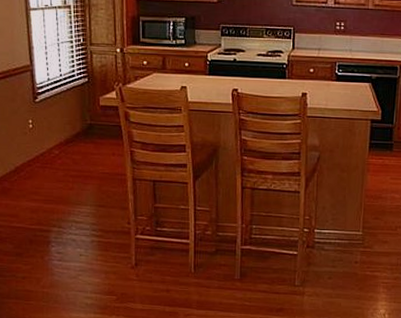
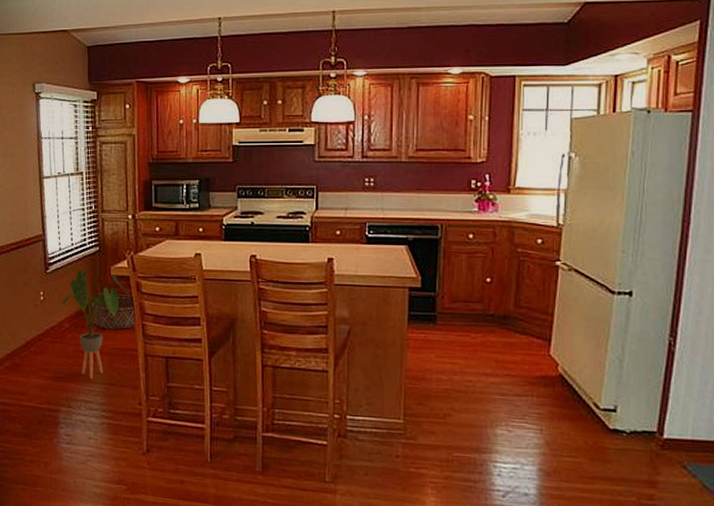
house plant: none [51,99,119,202] -> present [61,269,130,380]
basket: none [81,125,125,156] -> present [91,296,137,329]

